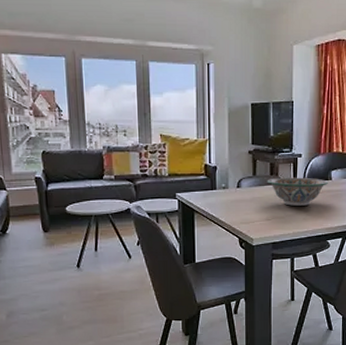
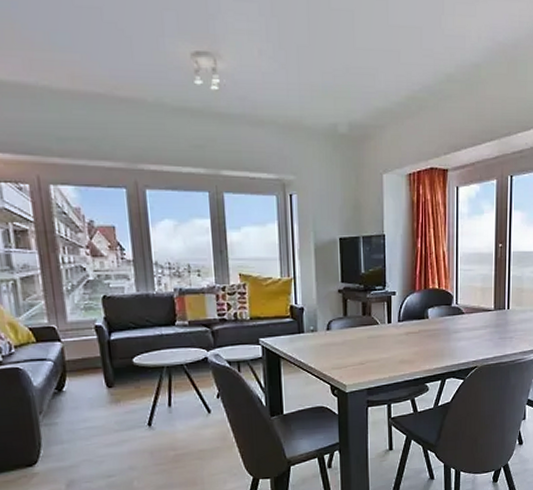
decorative bowl: present [267,177,328,206] -> none [359,316,425,348]

